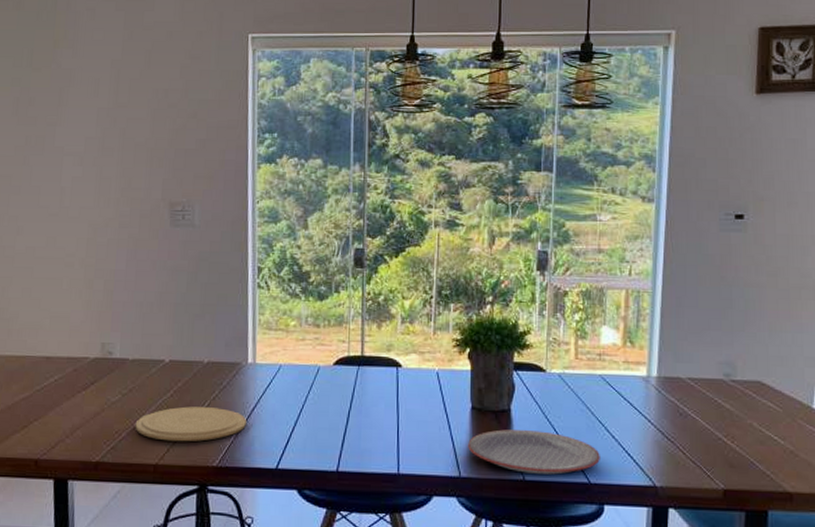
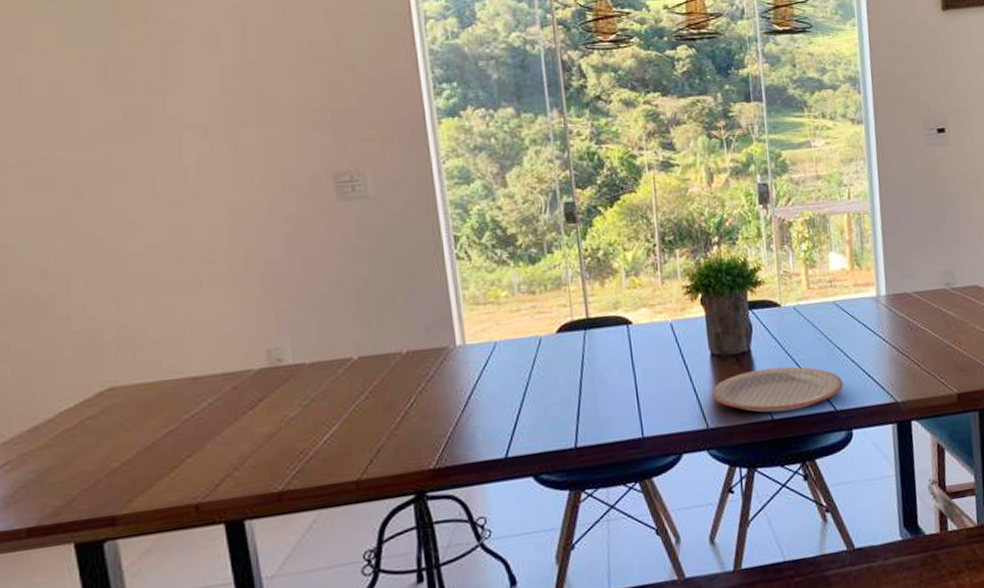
plate: present [135,406,246,442] -> none [324,401,463,452]

